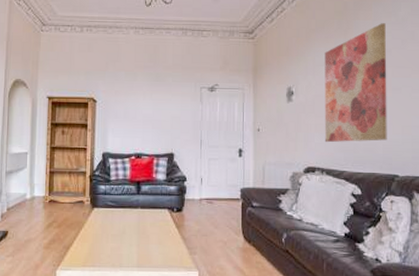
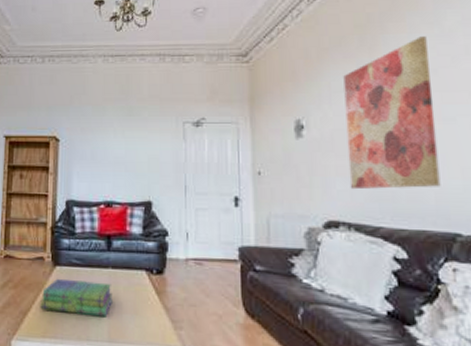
stack of books: none [81,218,141,248] -> present [40,278,113,318]

